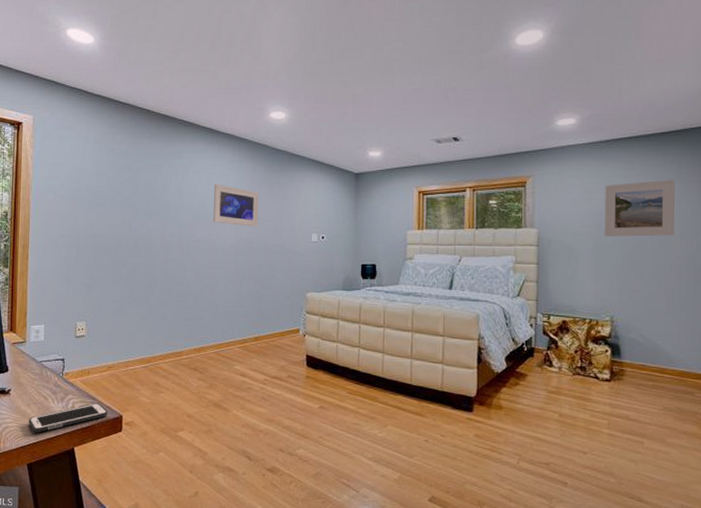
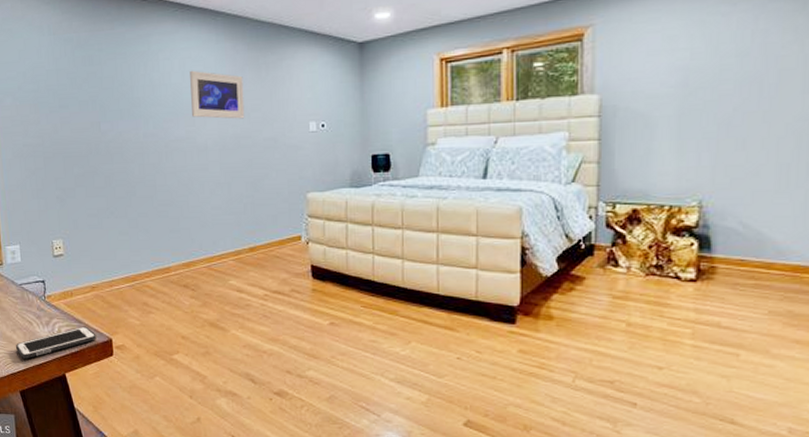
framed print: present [604,179,675,237] -> none [692,12,797,99]

